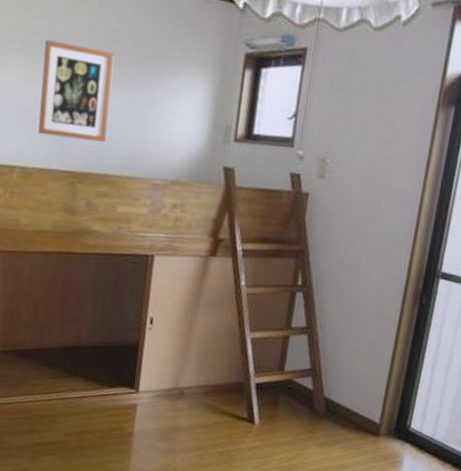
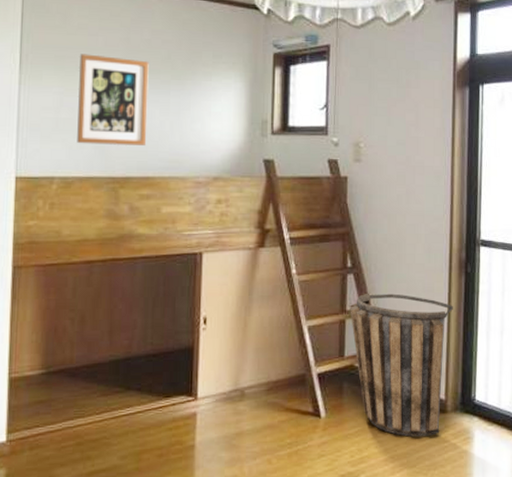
basket: none [294,312,401,455] -> present [350,293,453,437]

